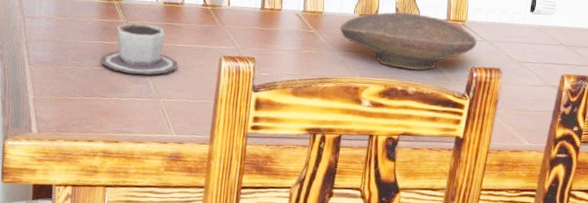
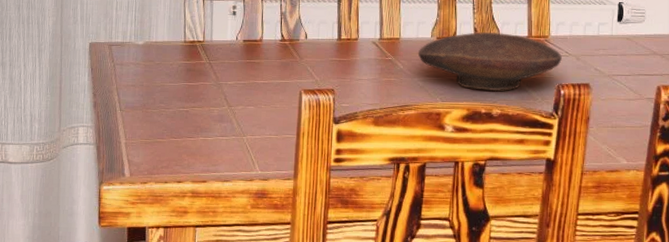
cup: present [100,23,178,75] -> none [186,63,260,113]

